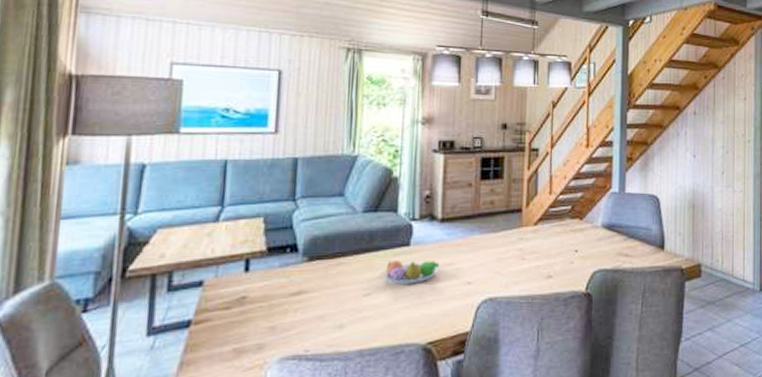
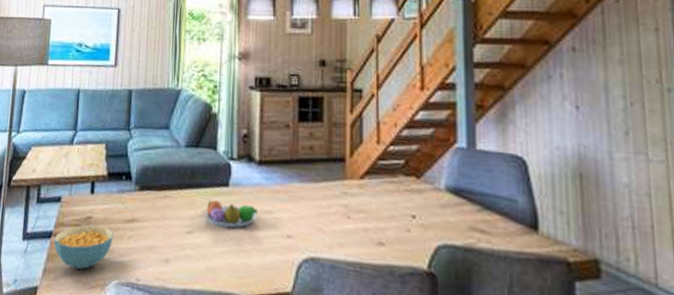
cereal bowl: none [193,304,277,354] -> present [53,225,114,270]

